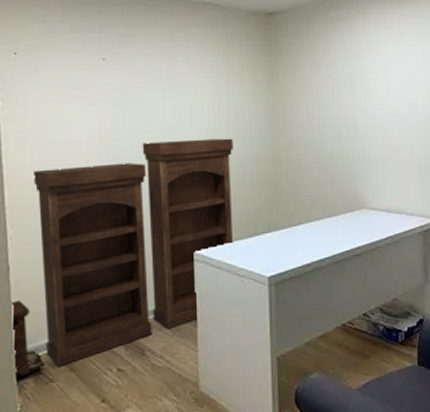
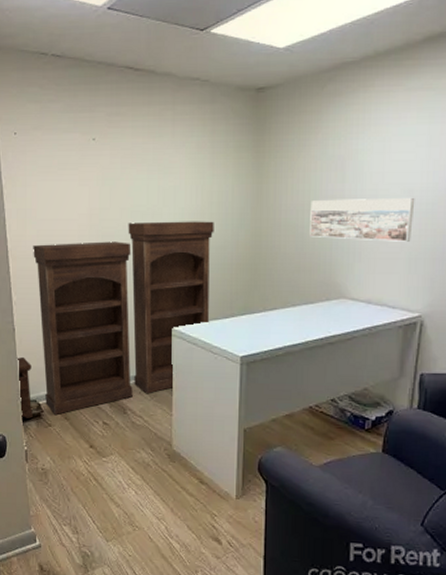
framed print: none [325,110,419,152] -> present [310,197,415,242]

